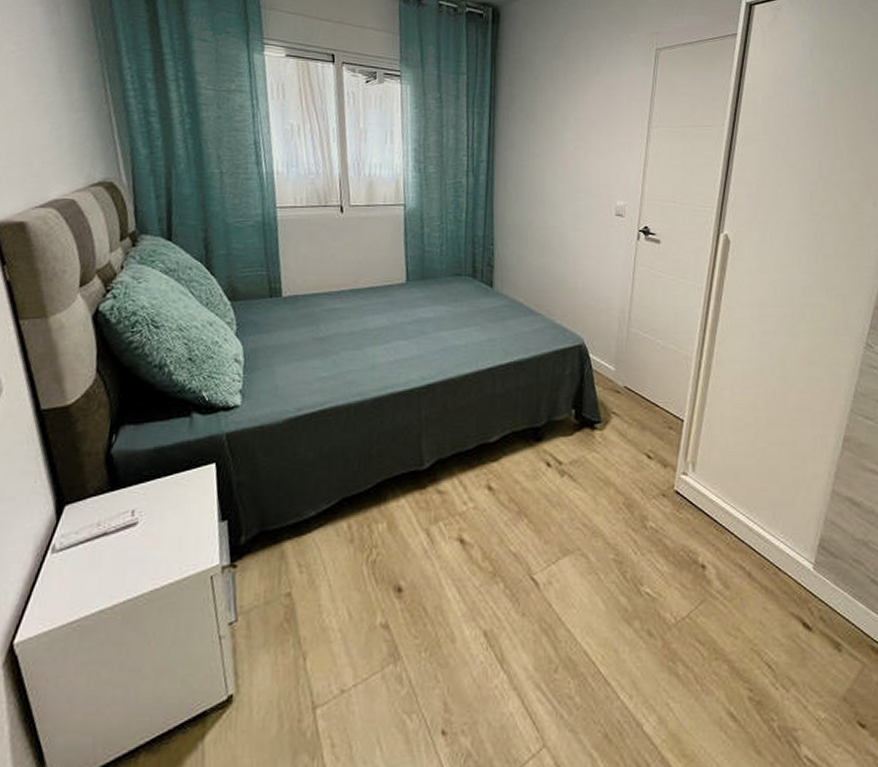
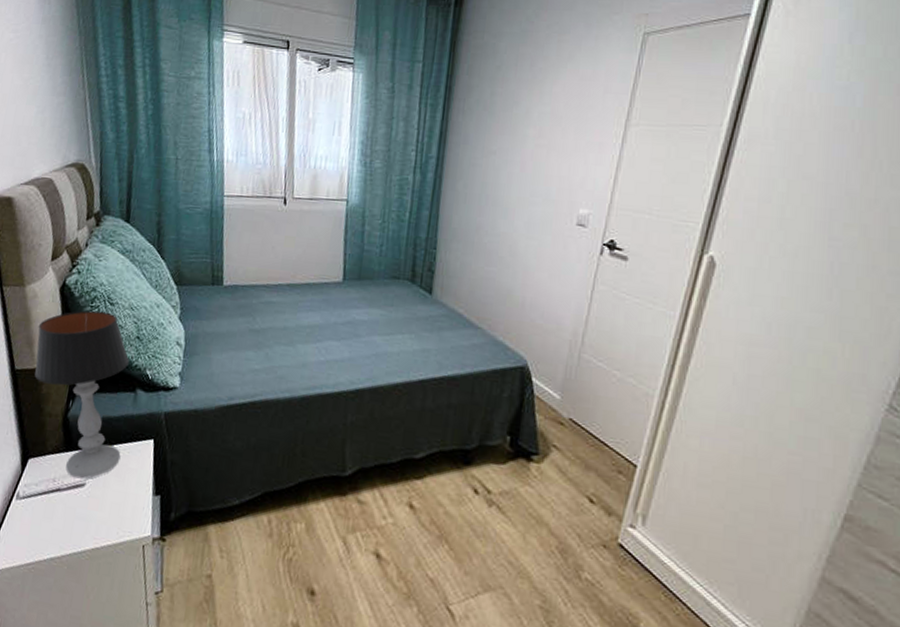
table lamp: none [66,335,182,518] -> present [34,310,130,479]

